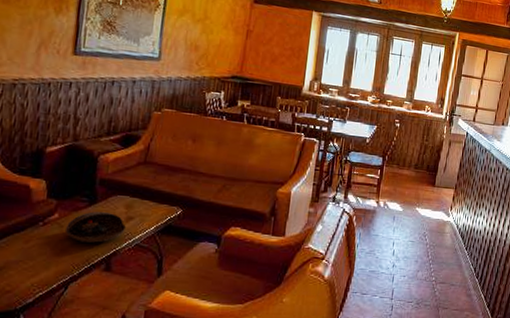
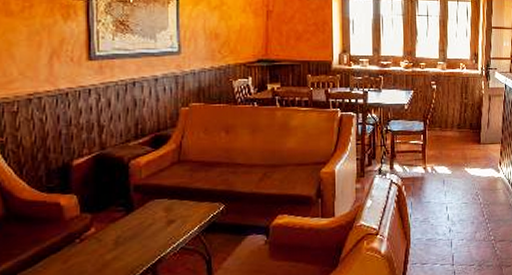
ashtray: present [66,211,126,243] -> none [105,218,168,254]

